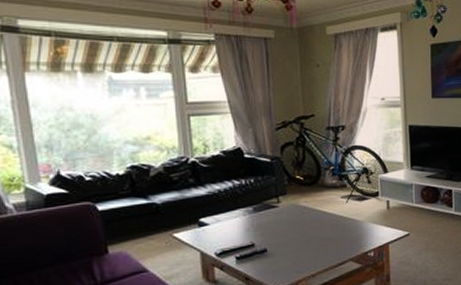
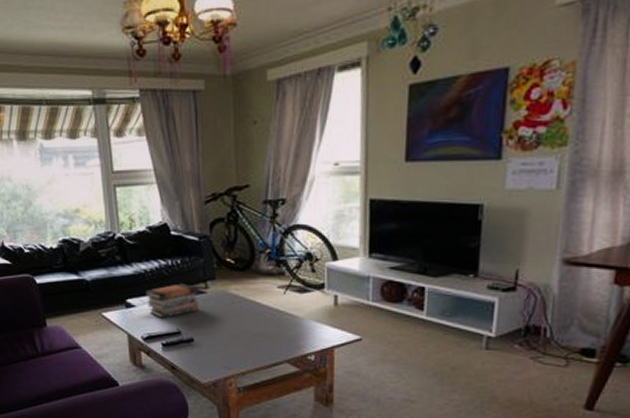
book stack: none [219,200,272,234] -> present [145,283,199,319]

